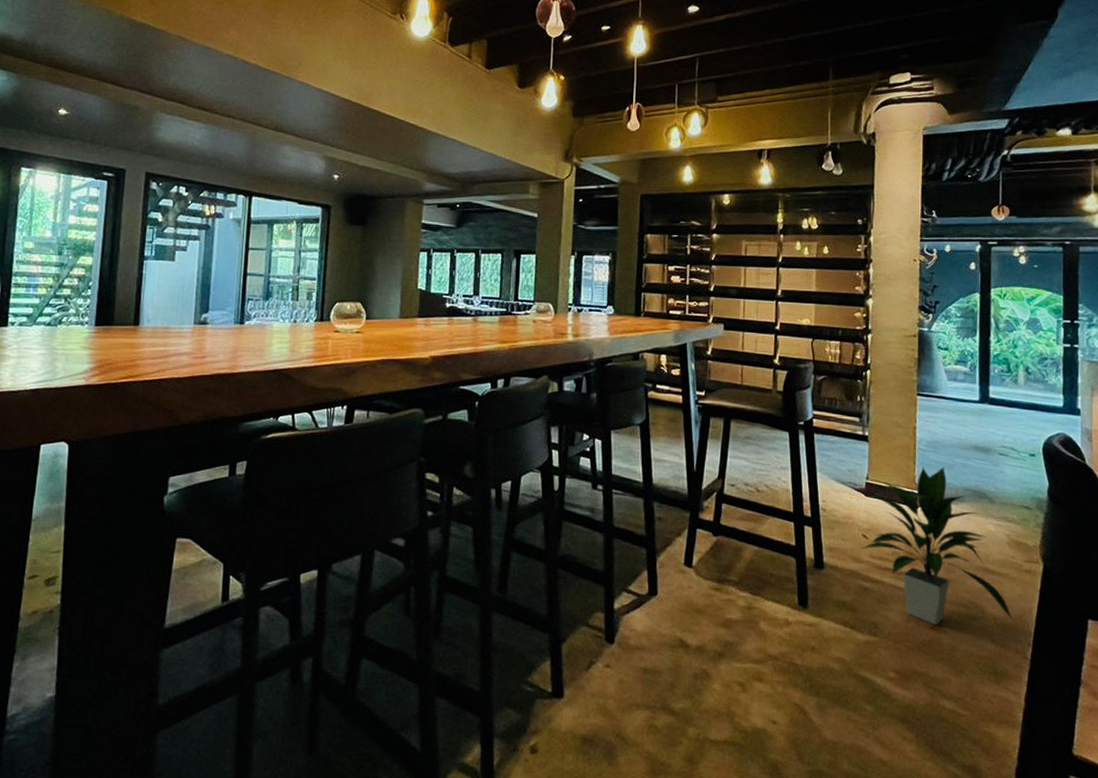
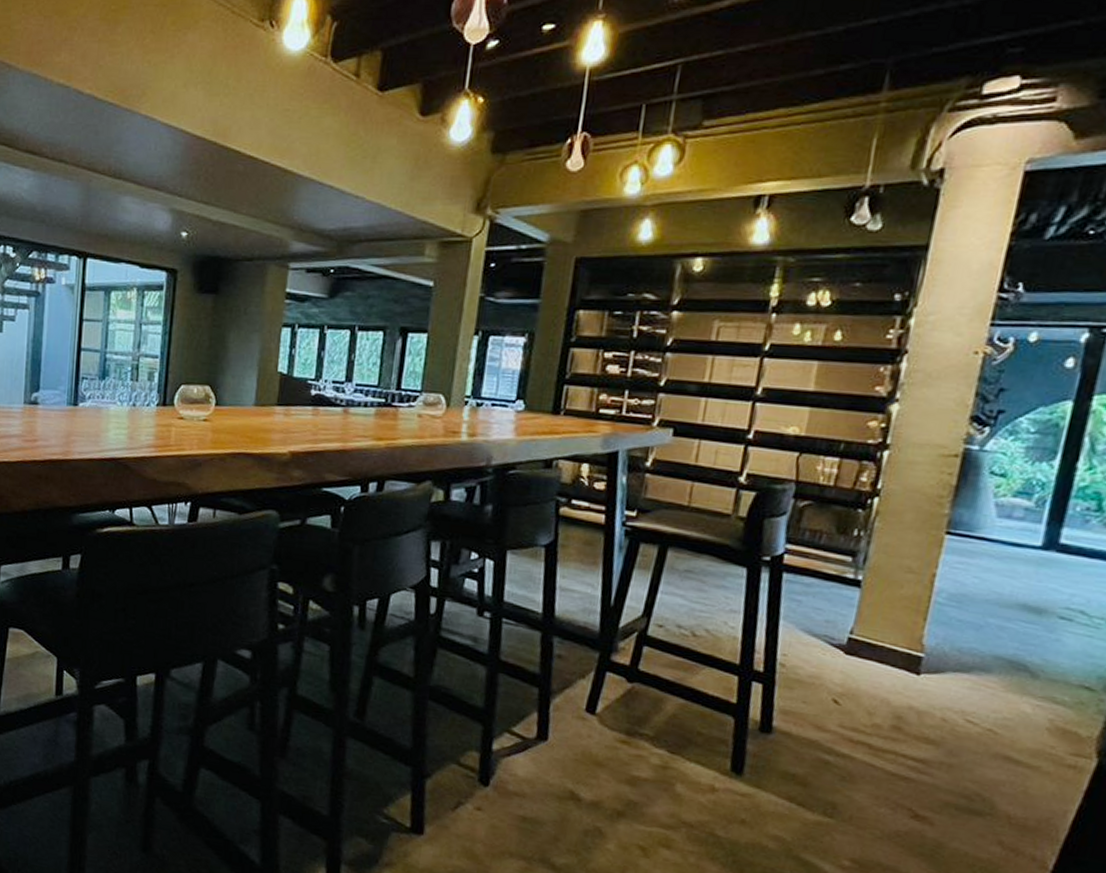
indoor plant: present [860,466,1014,625] -> none [827,625,1037,823]

